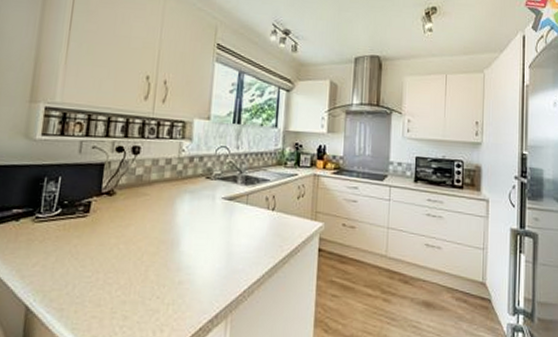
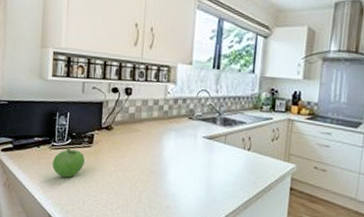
fruit: none [34,219,78,257] -> present [52,148,85,178]

